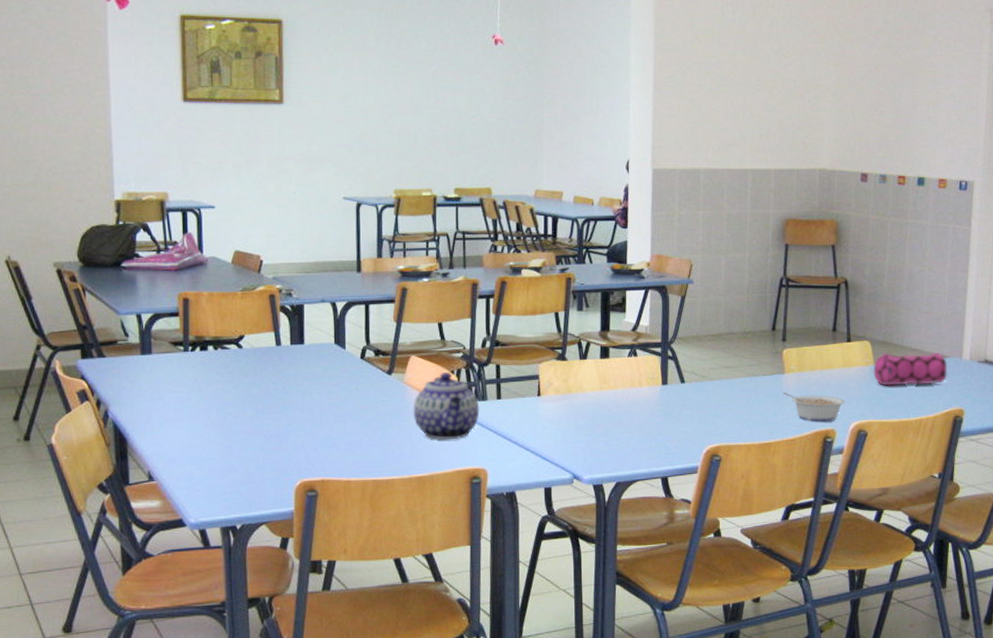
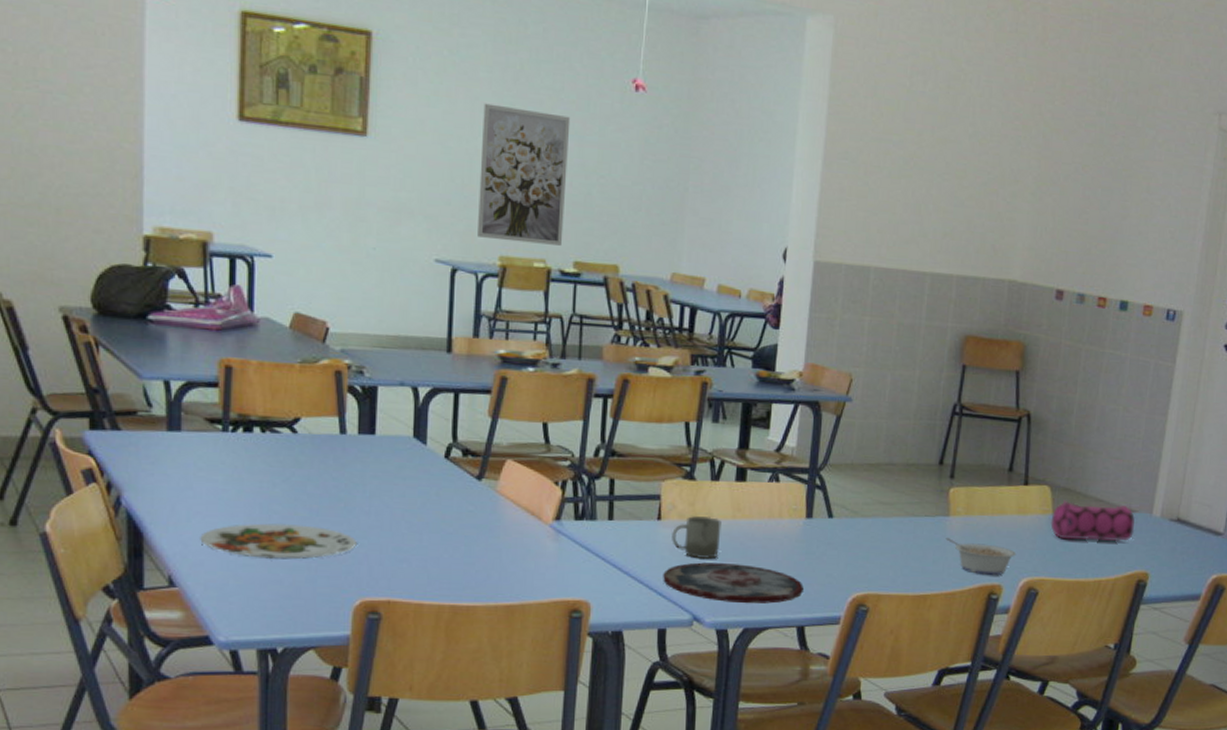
plate: none [171,422,295,453] -> present [200,523,357,560]
wall art: none [374,67,445,177] -> present [478,103,571,246]
teapot: present [413,372,480,440] -> none [505,482,587,564]
plate: none [545,428,664,462] -> present [663,562,803,604]
cup: none [550,389,591,427] -> present [672,515,722,560]

